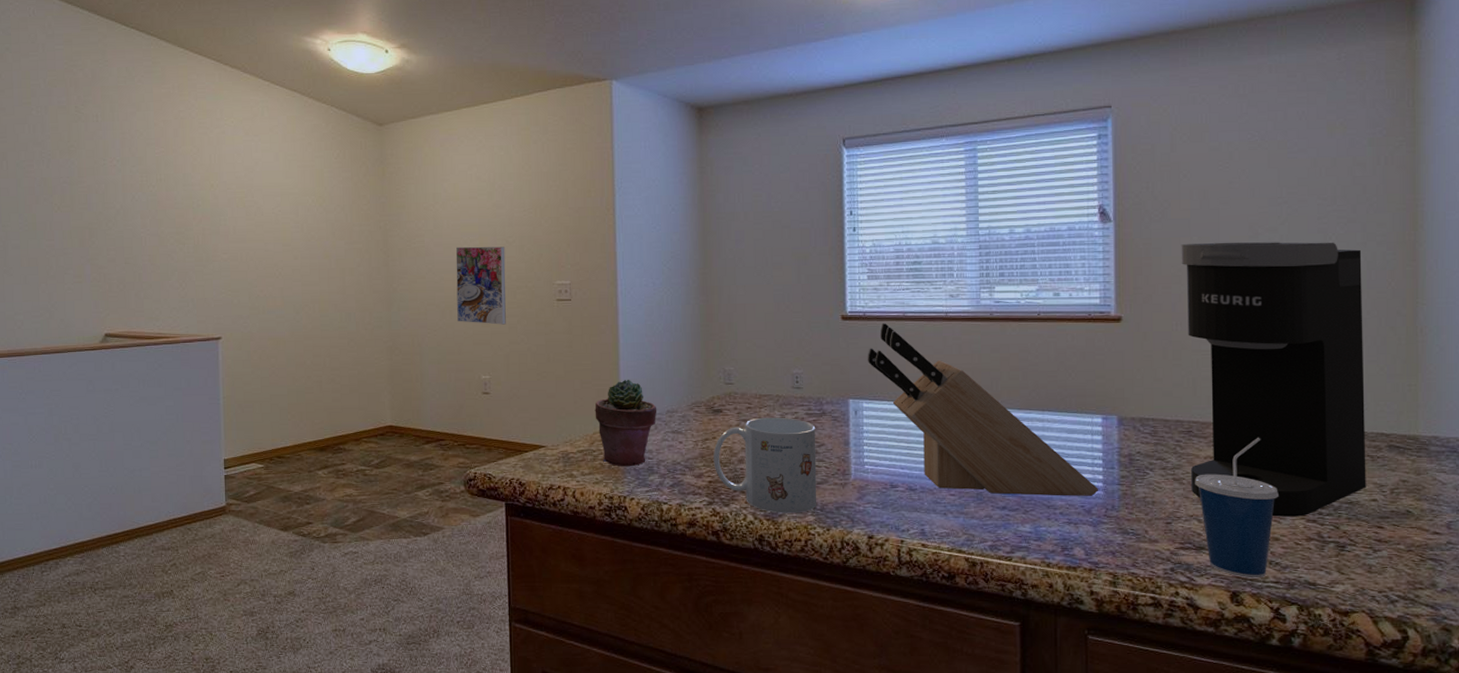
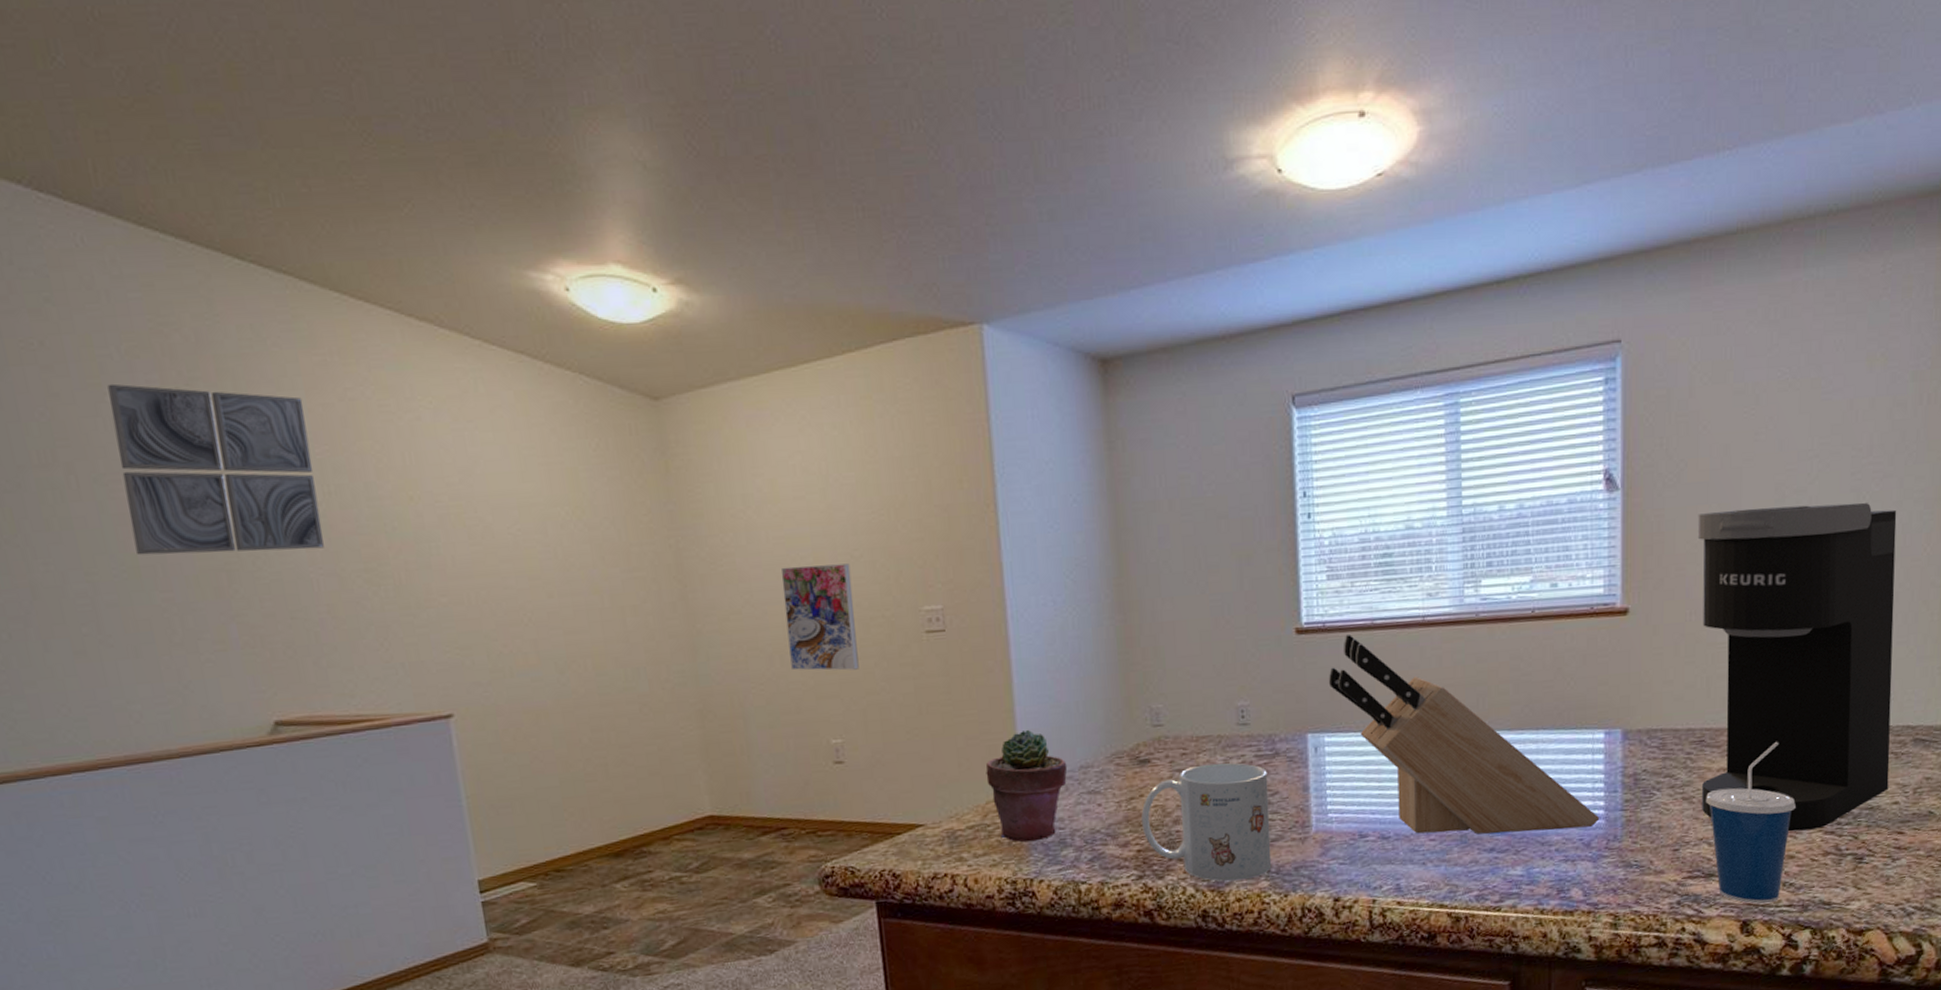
wall art: none [34,103,153,217] -> present [107,383,324,556]

